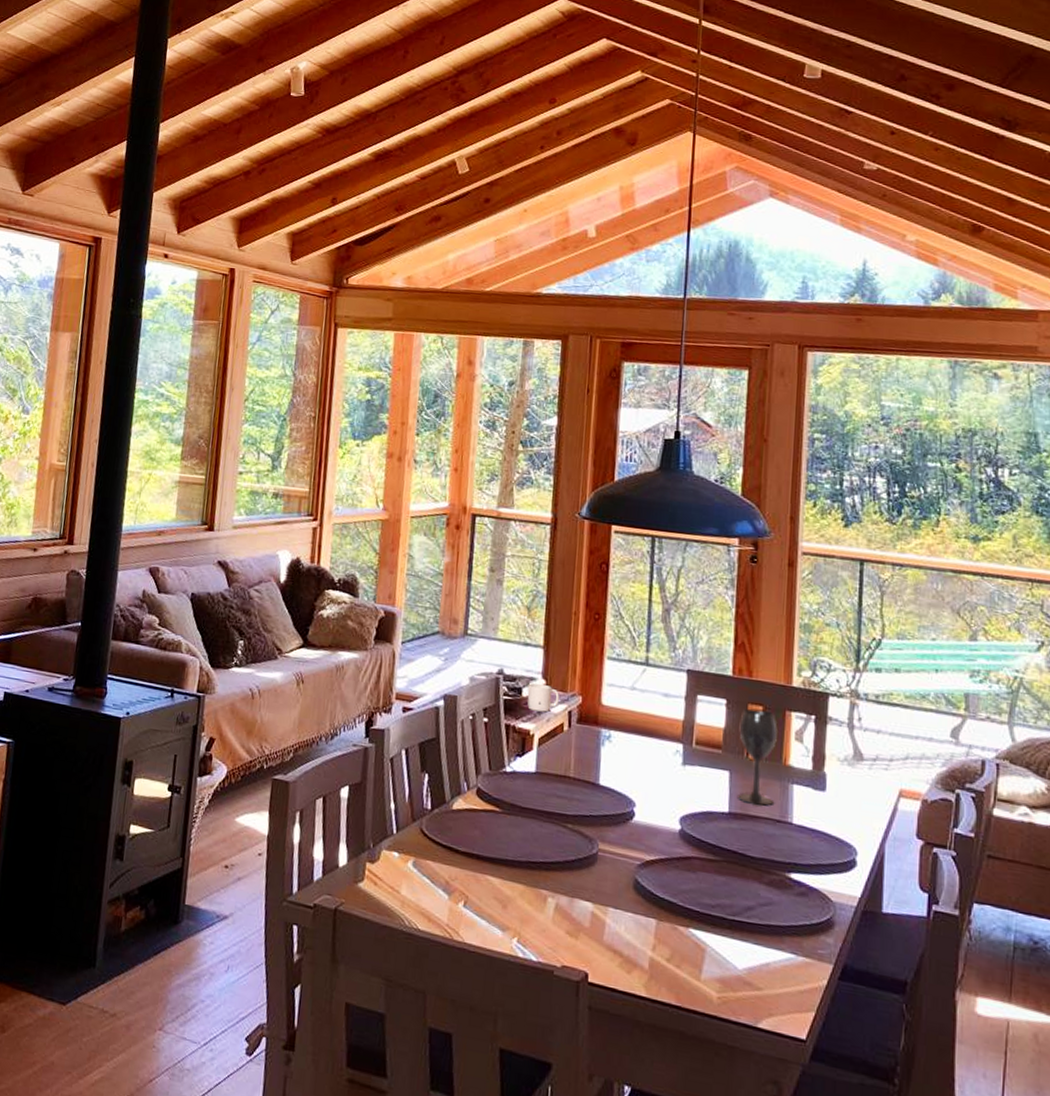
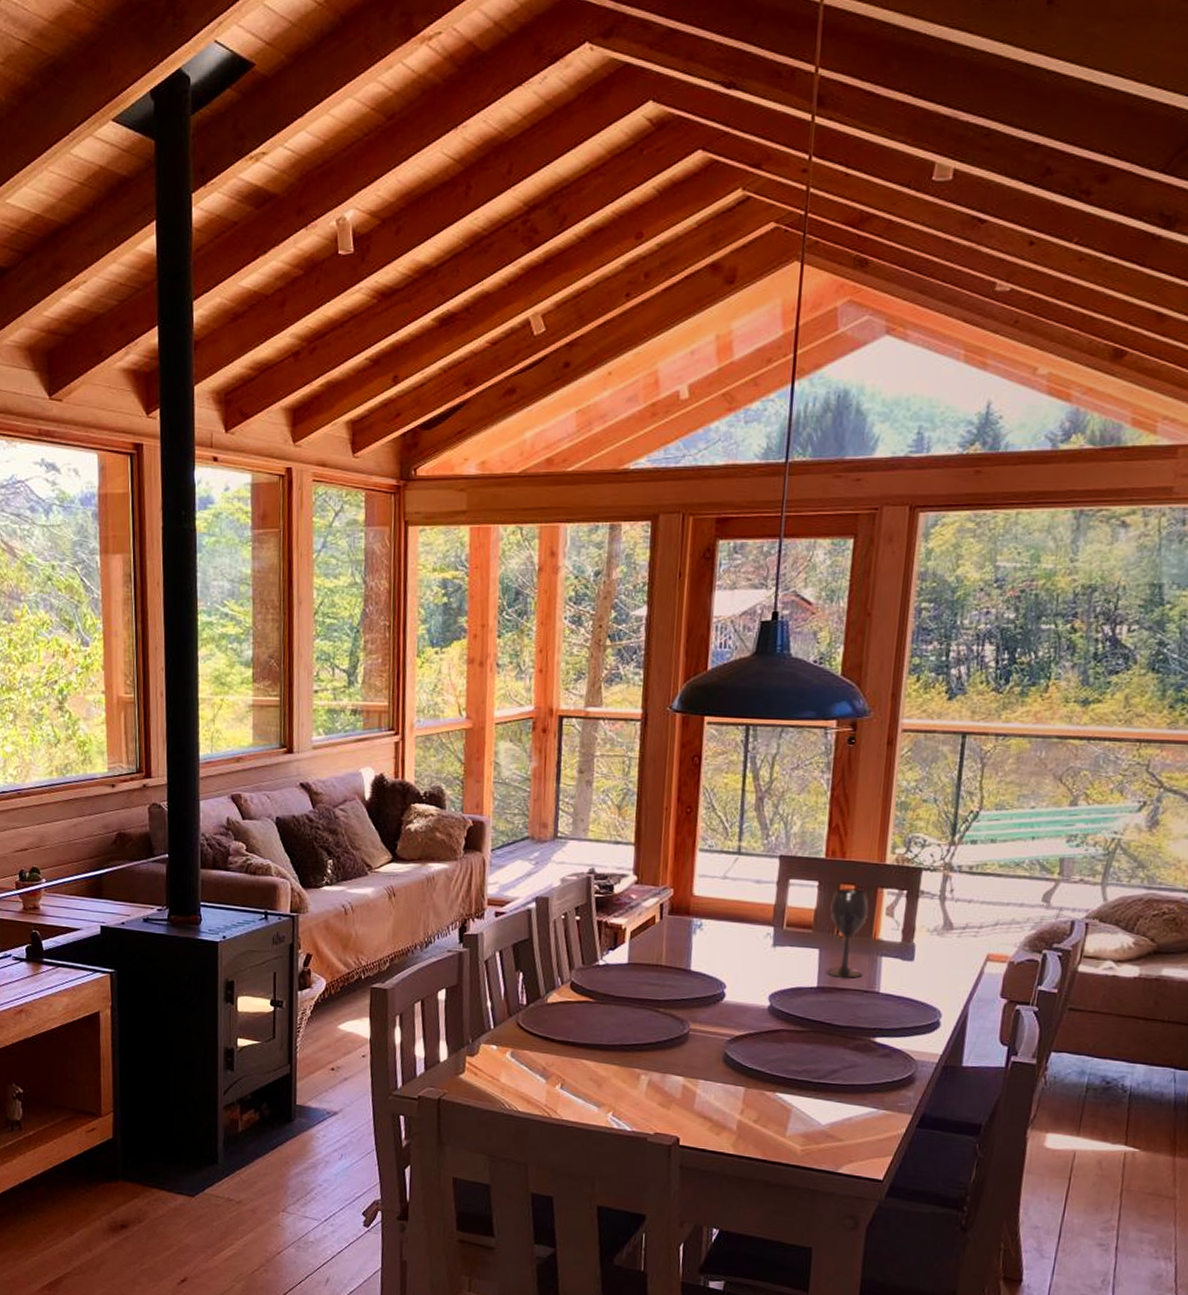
mug: present [527,683,559,713] -> none [618,879,651,907]

